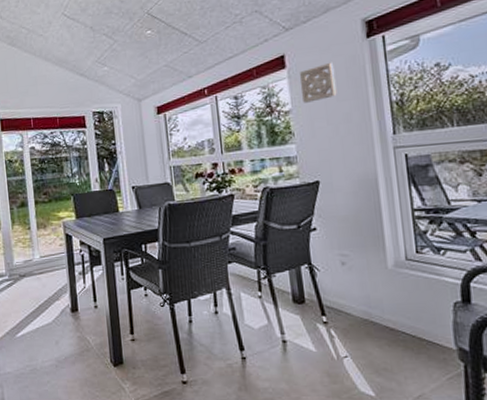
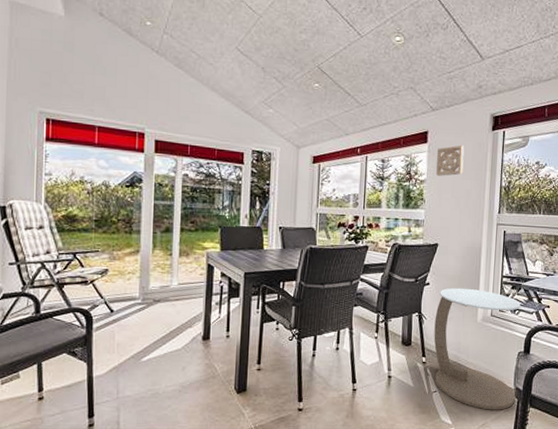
side table: none [330,229,460,378] -> present [434,287,521,410]

